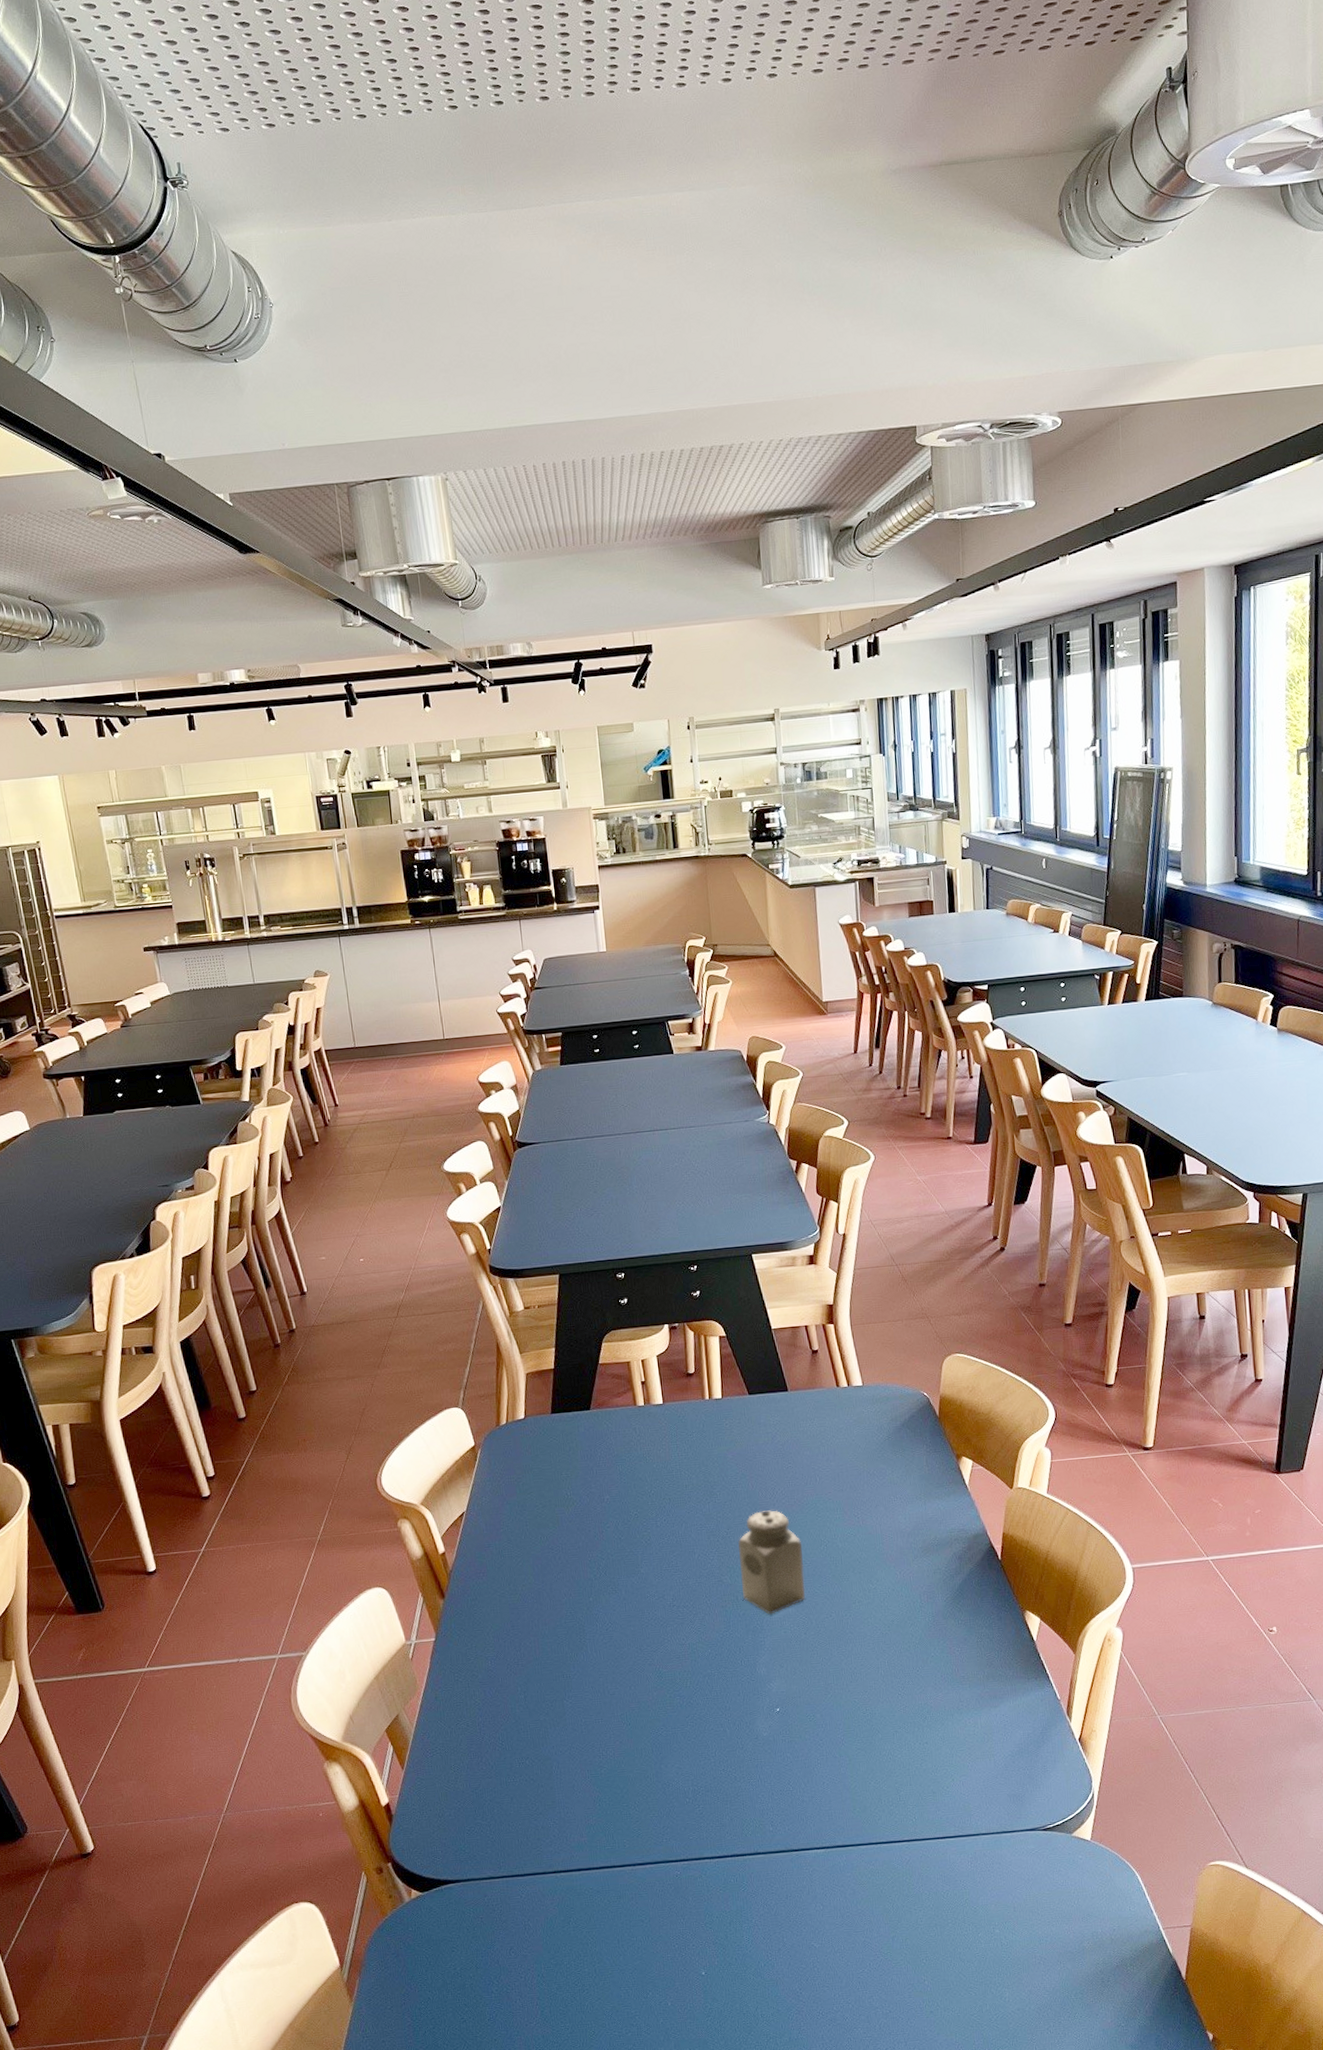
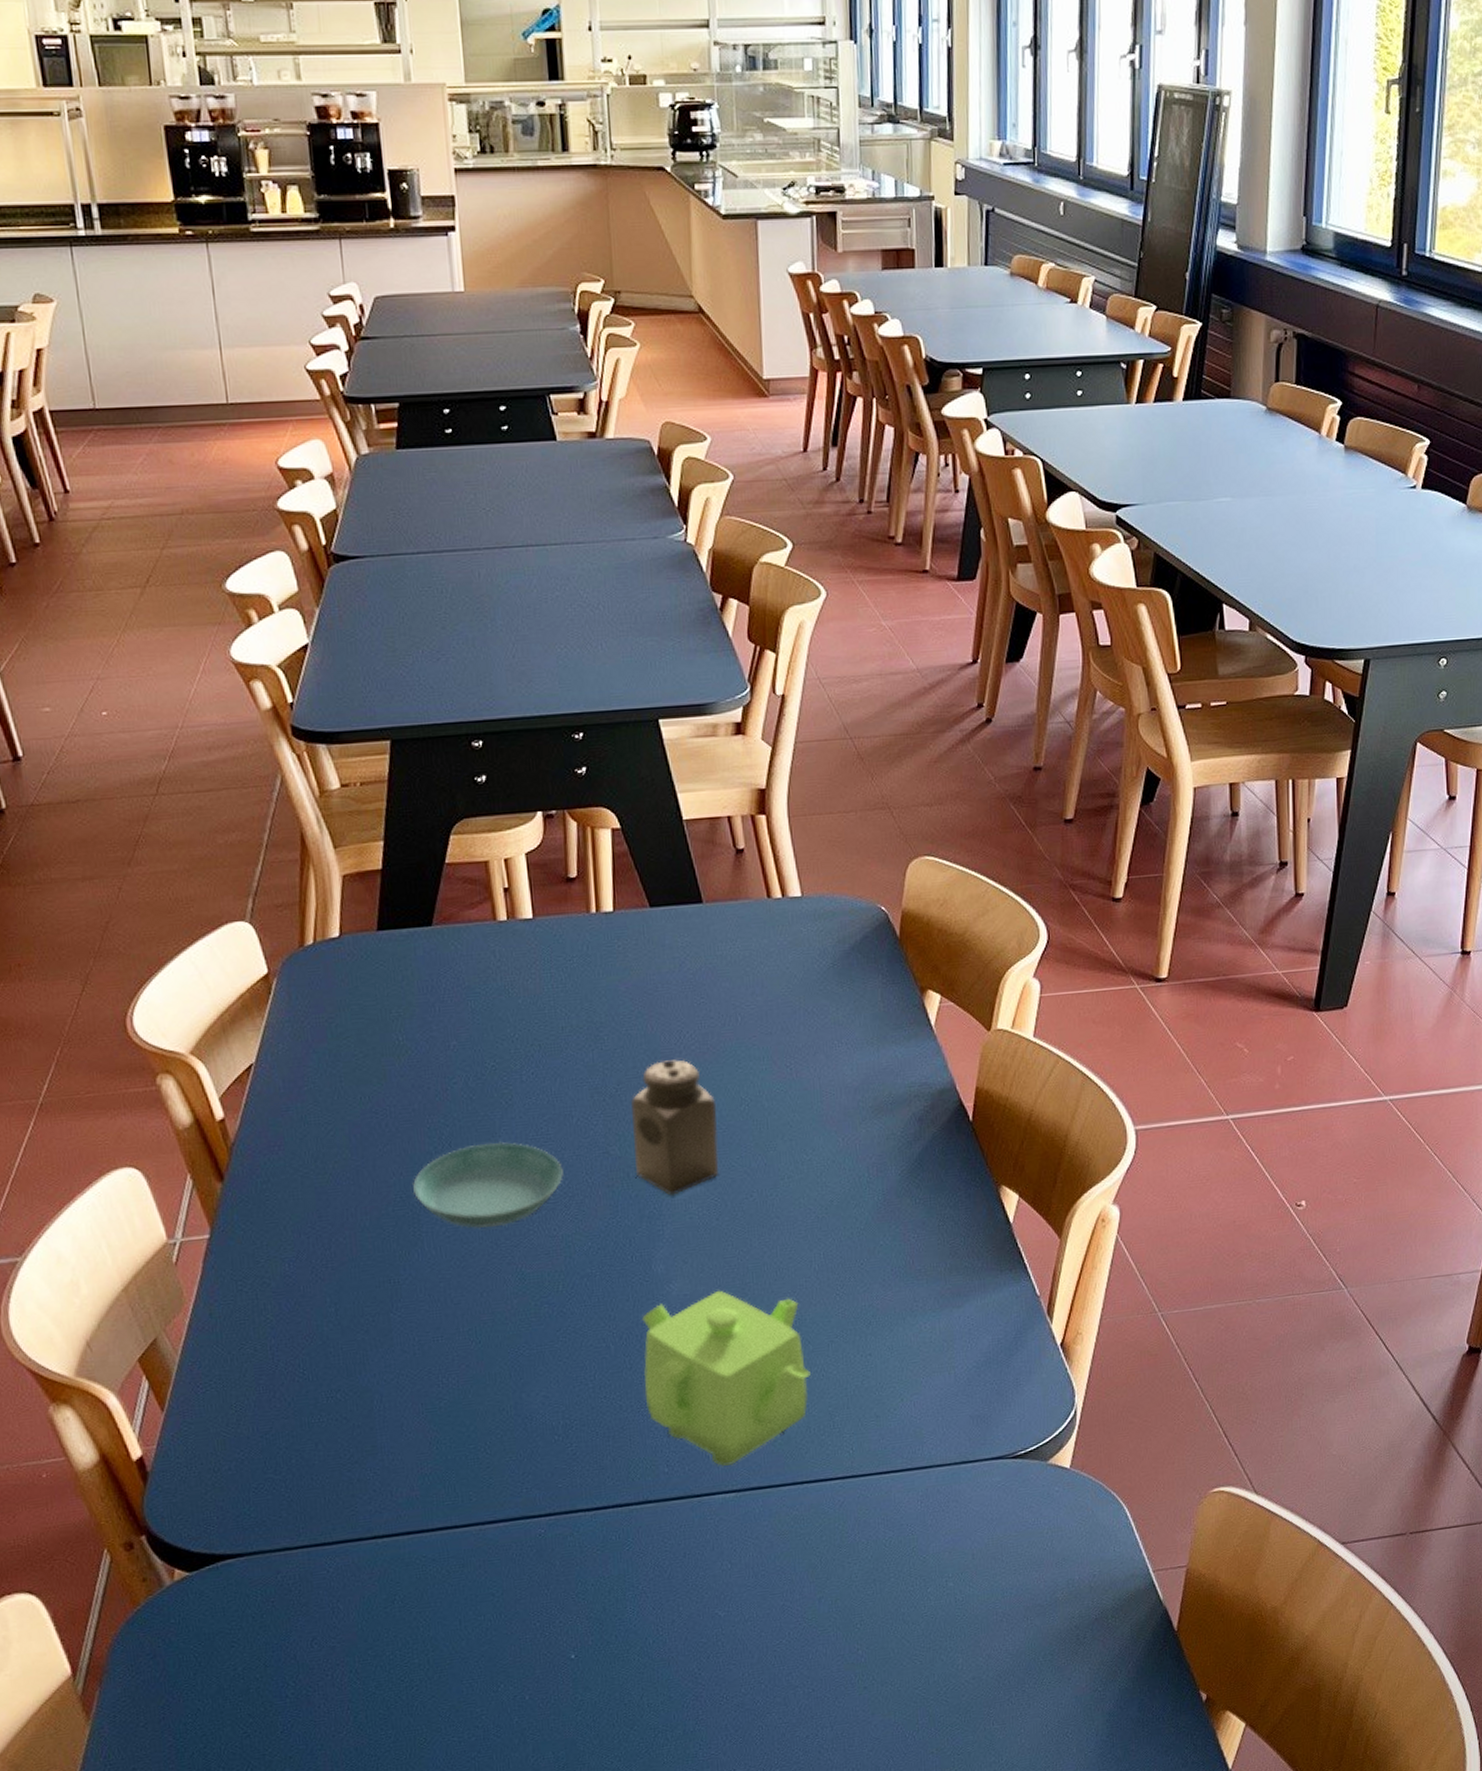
saucer: none [579,1571,689,1638] -> present [413,1141,563,1229]
teapot: none [750,1689,880,1827] -> present [642,1290,810,1466]

